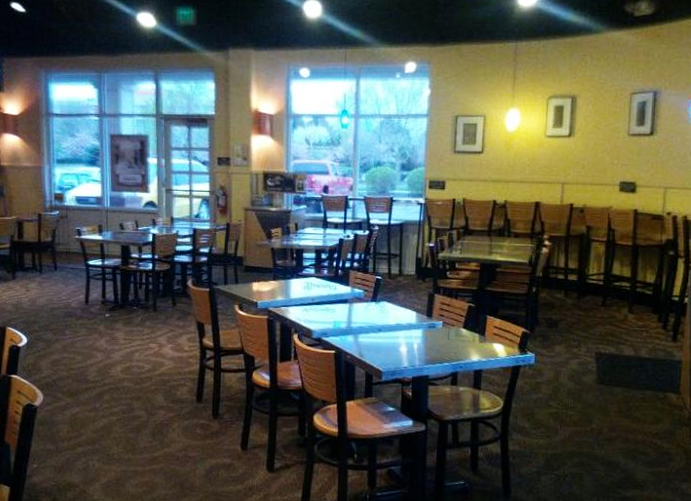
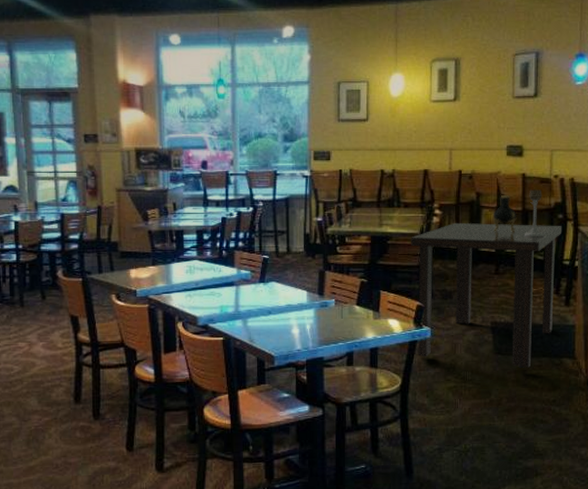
dining table: none [519,254,673,400] -> present [411,222,562,369]
vase: none [602,230,627,266] -> present [493,195,517,232]
candle holder: none [634,225,654,272] -> present [525,189,545,237]

